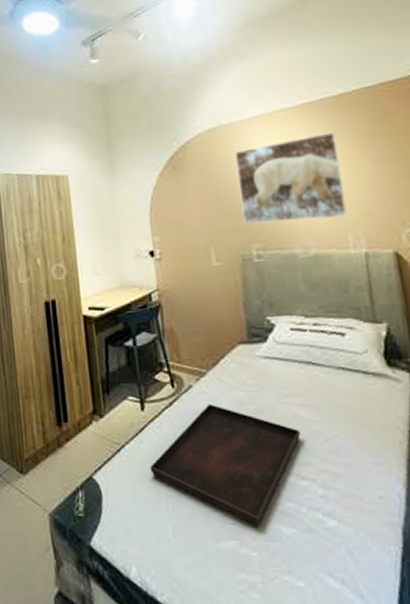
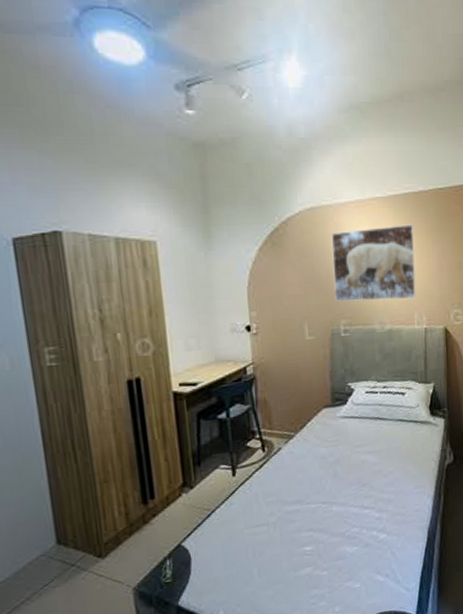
serving tray: present [150,403,301,528] -> none [239,461,366,553]

